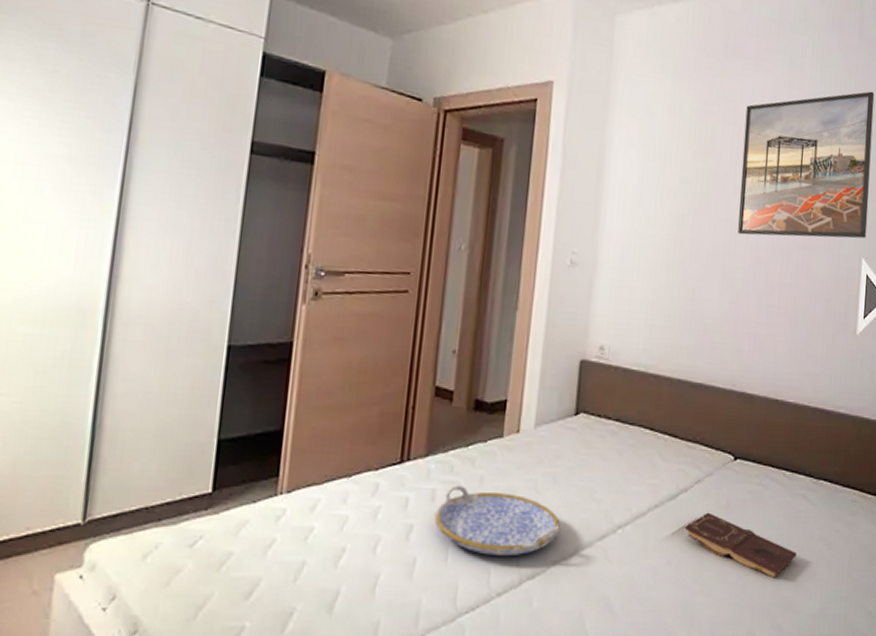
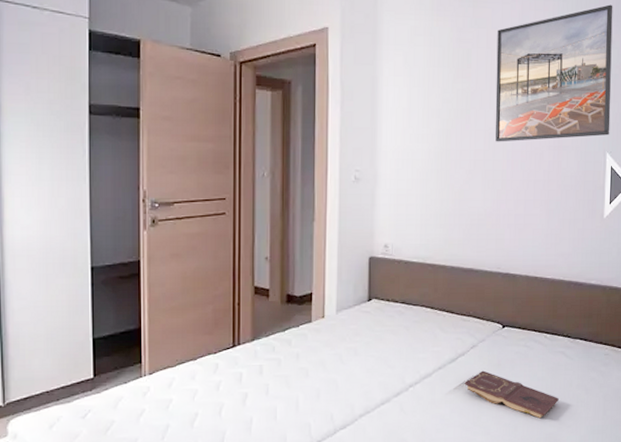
serving tray: present [434,485,560,557] -> none [263,361,363,414]

